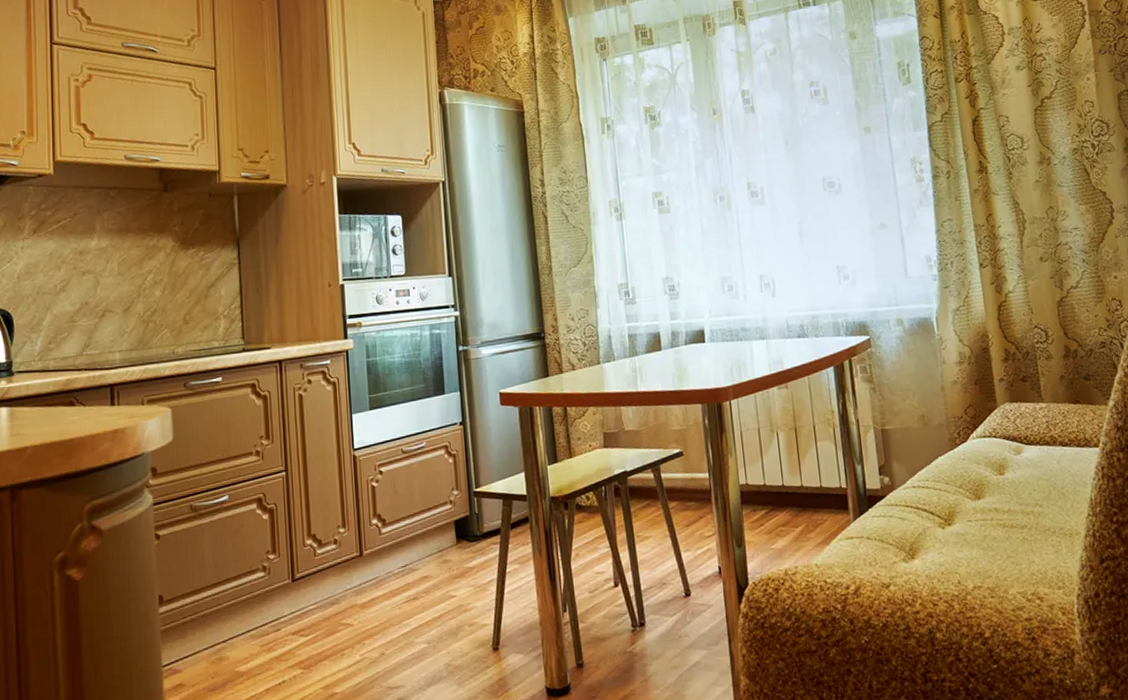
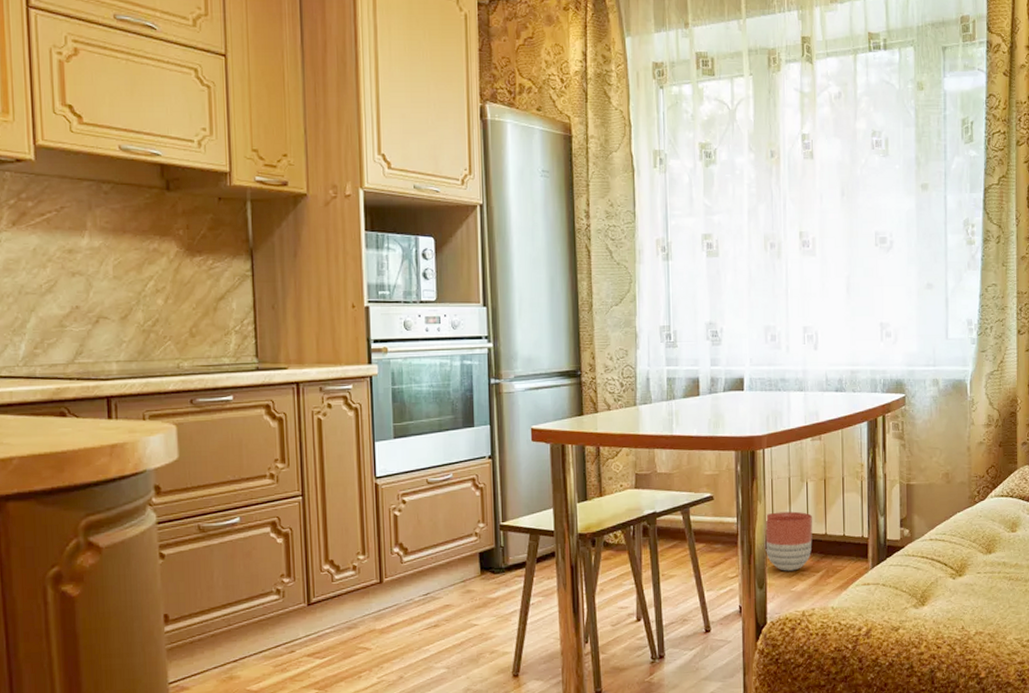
planter: none [737,463,789,528] -> present [764,511,813,571]

